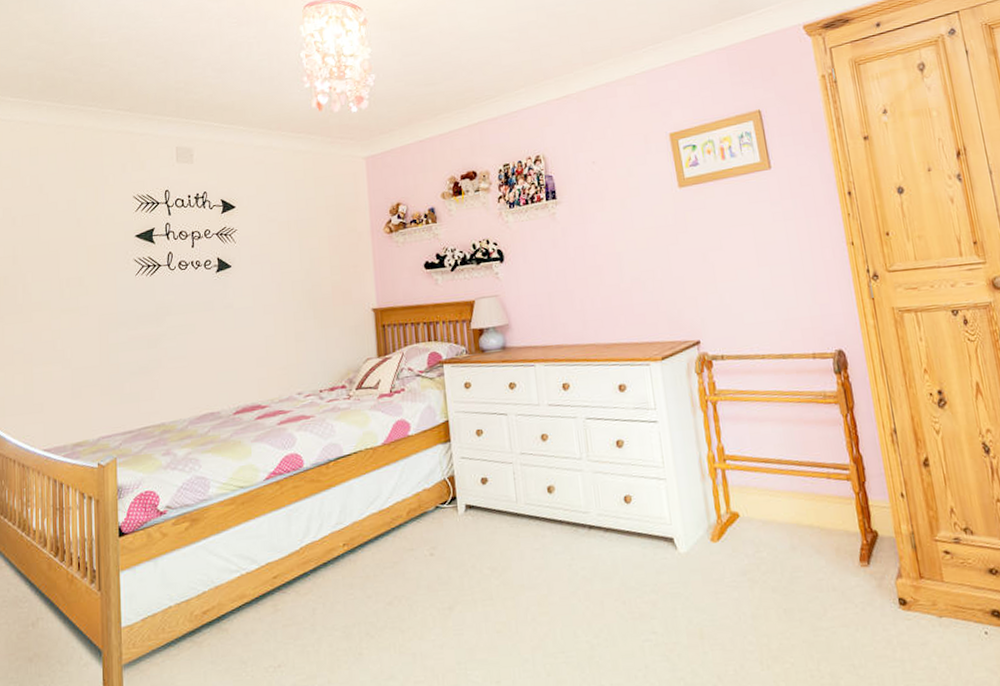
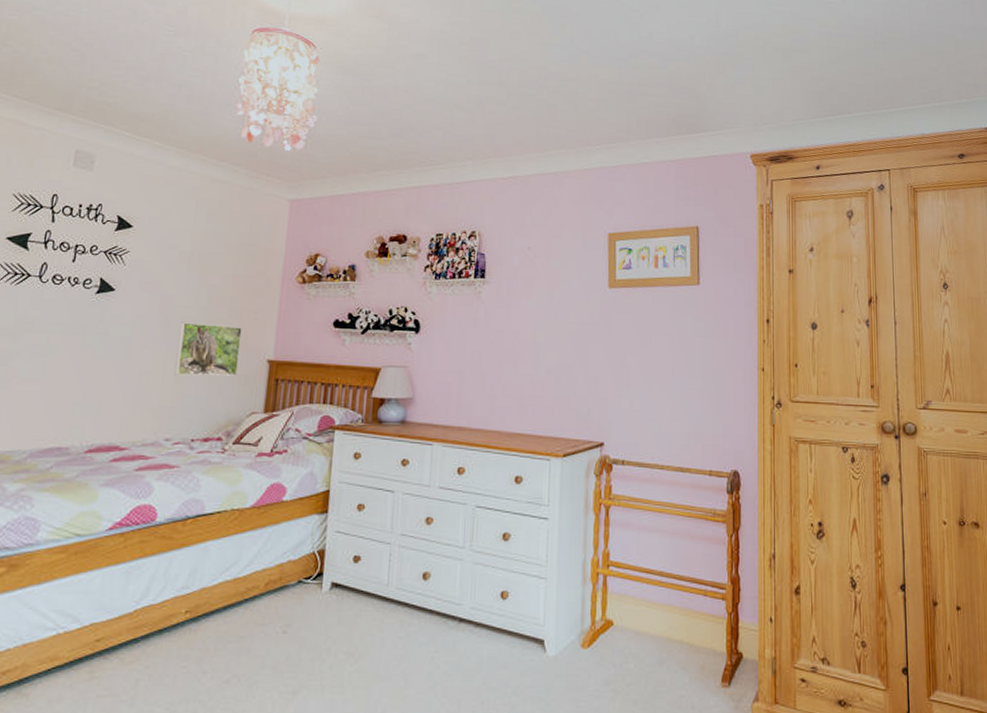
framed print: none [291,282,348,335] -> present [174,322,242,376]

